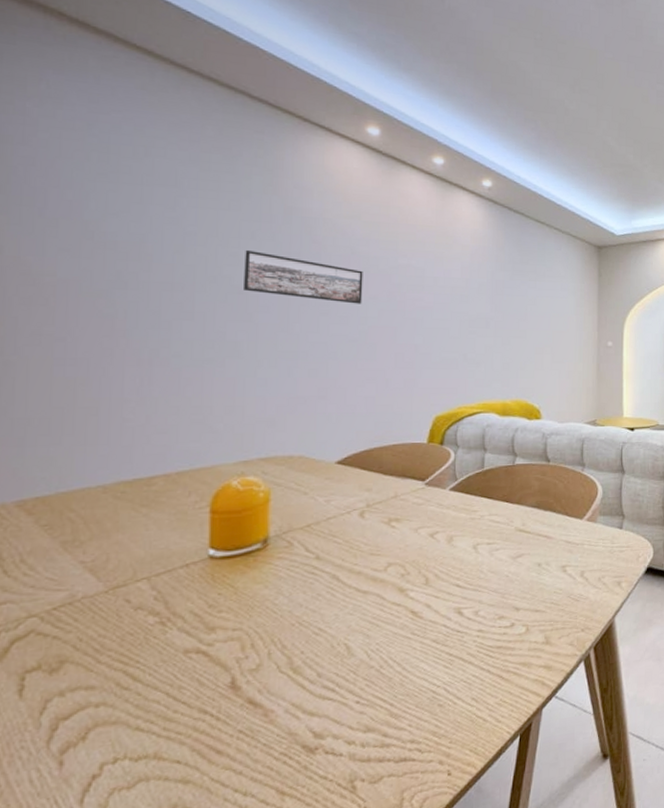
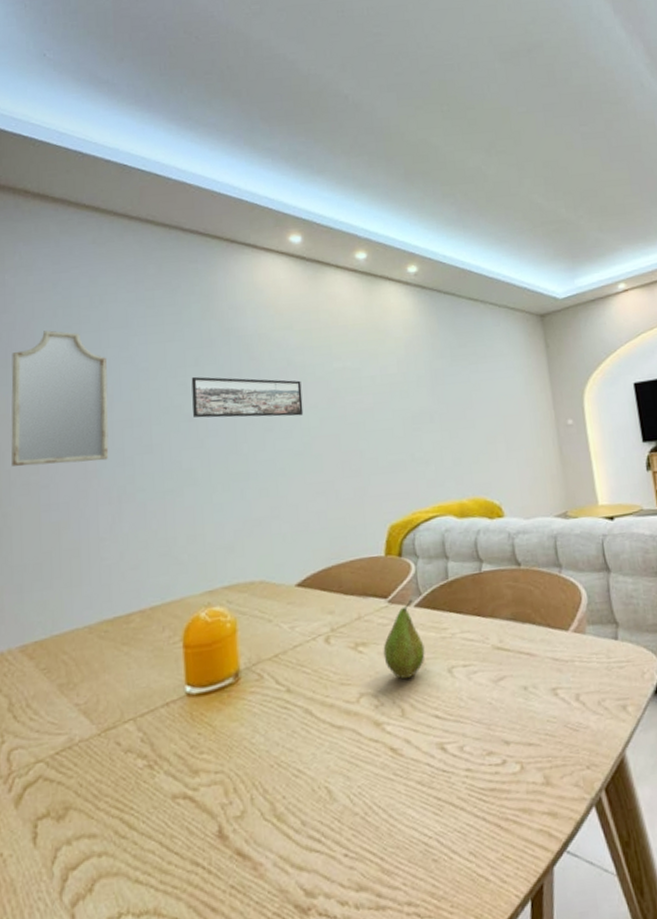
home mirror: none [20,173,148,321] -> present [11,330,109,466]
fruit: none [415,484,454,553] -> present [383,600,425,679]

